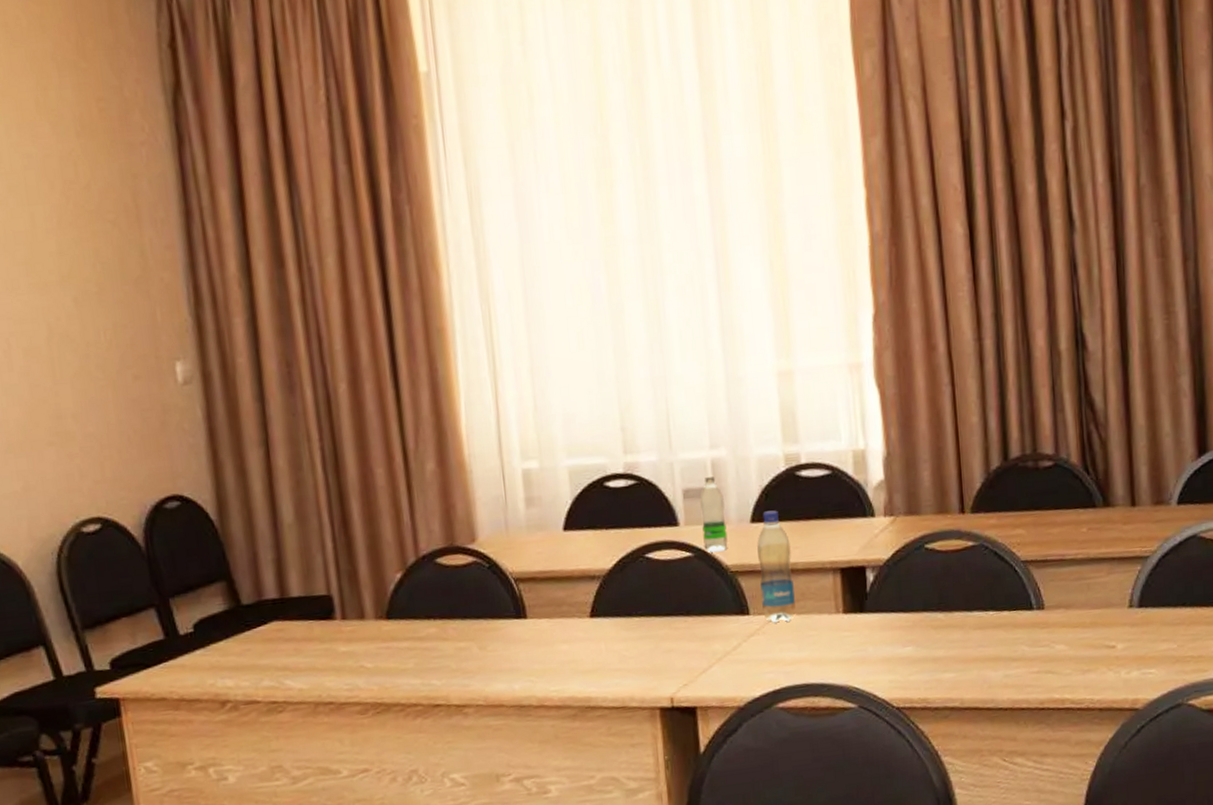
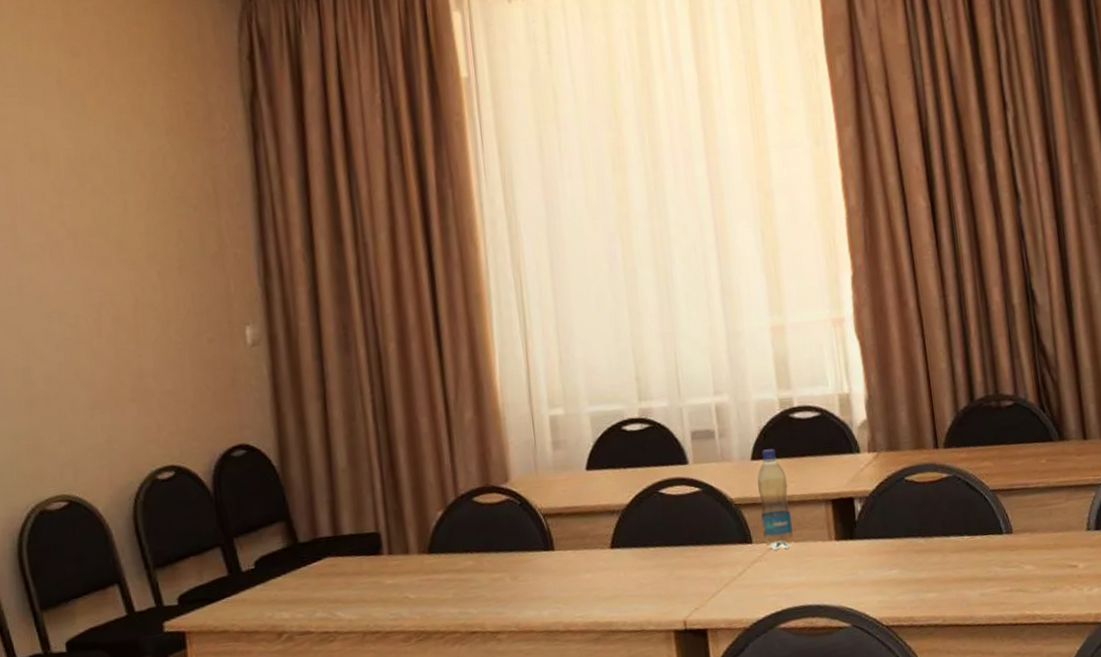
bottle: present [700,477,728,553] -> none [706,420,732,488]

